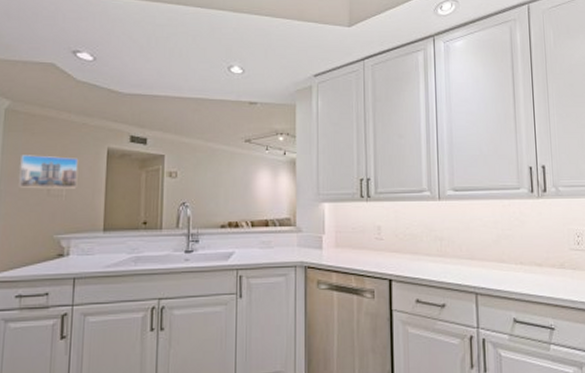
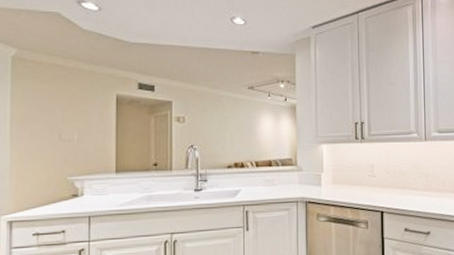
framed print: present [19,155,79,189] -> none [30,101,89,134]

